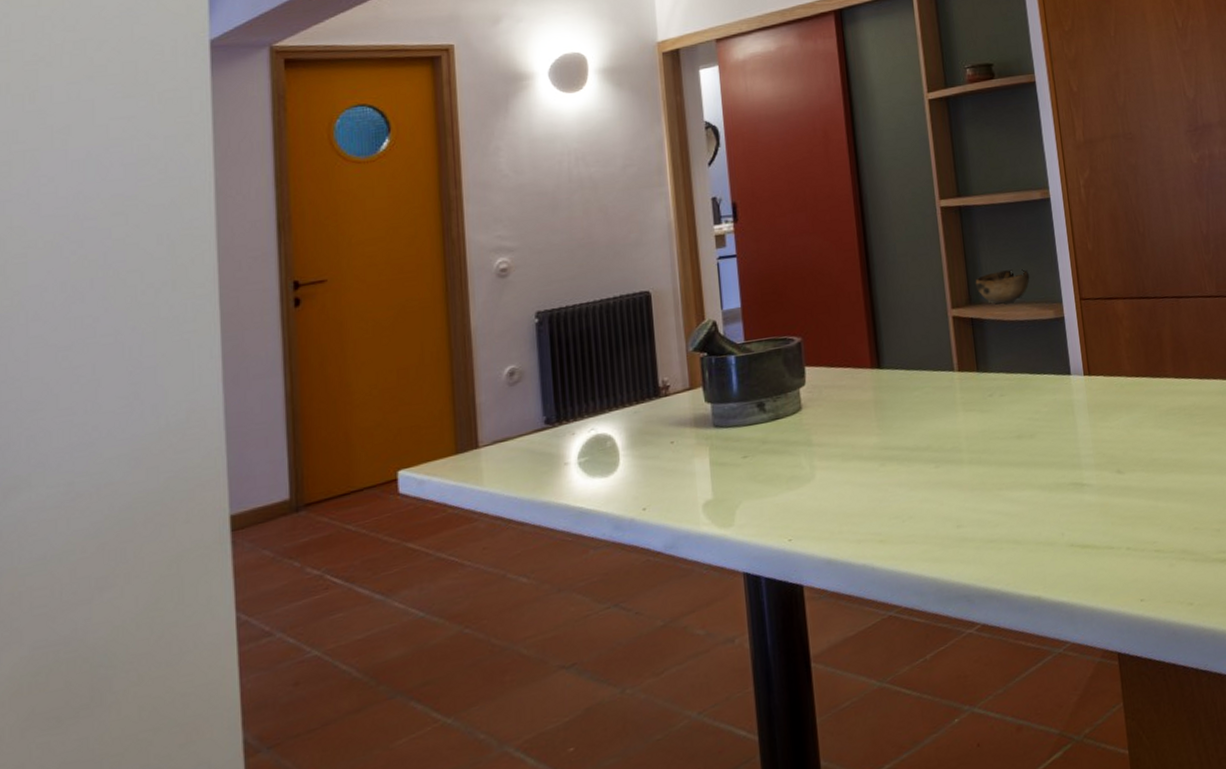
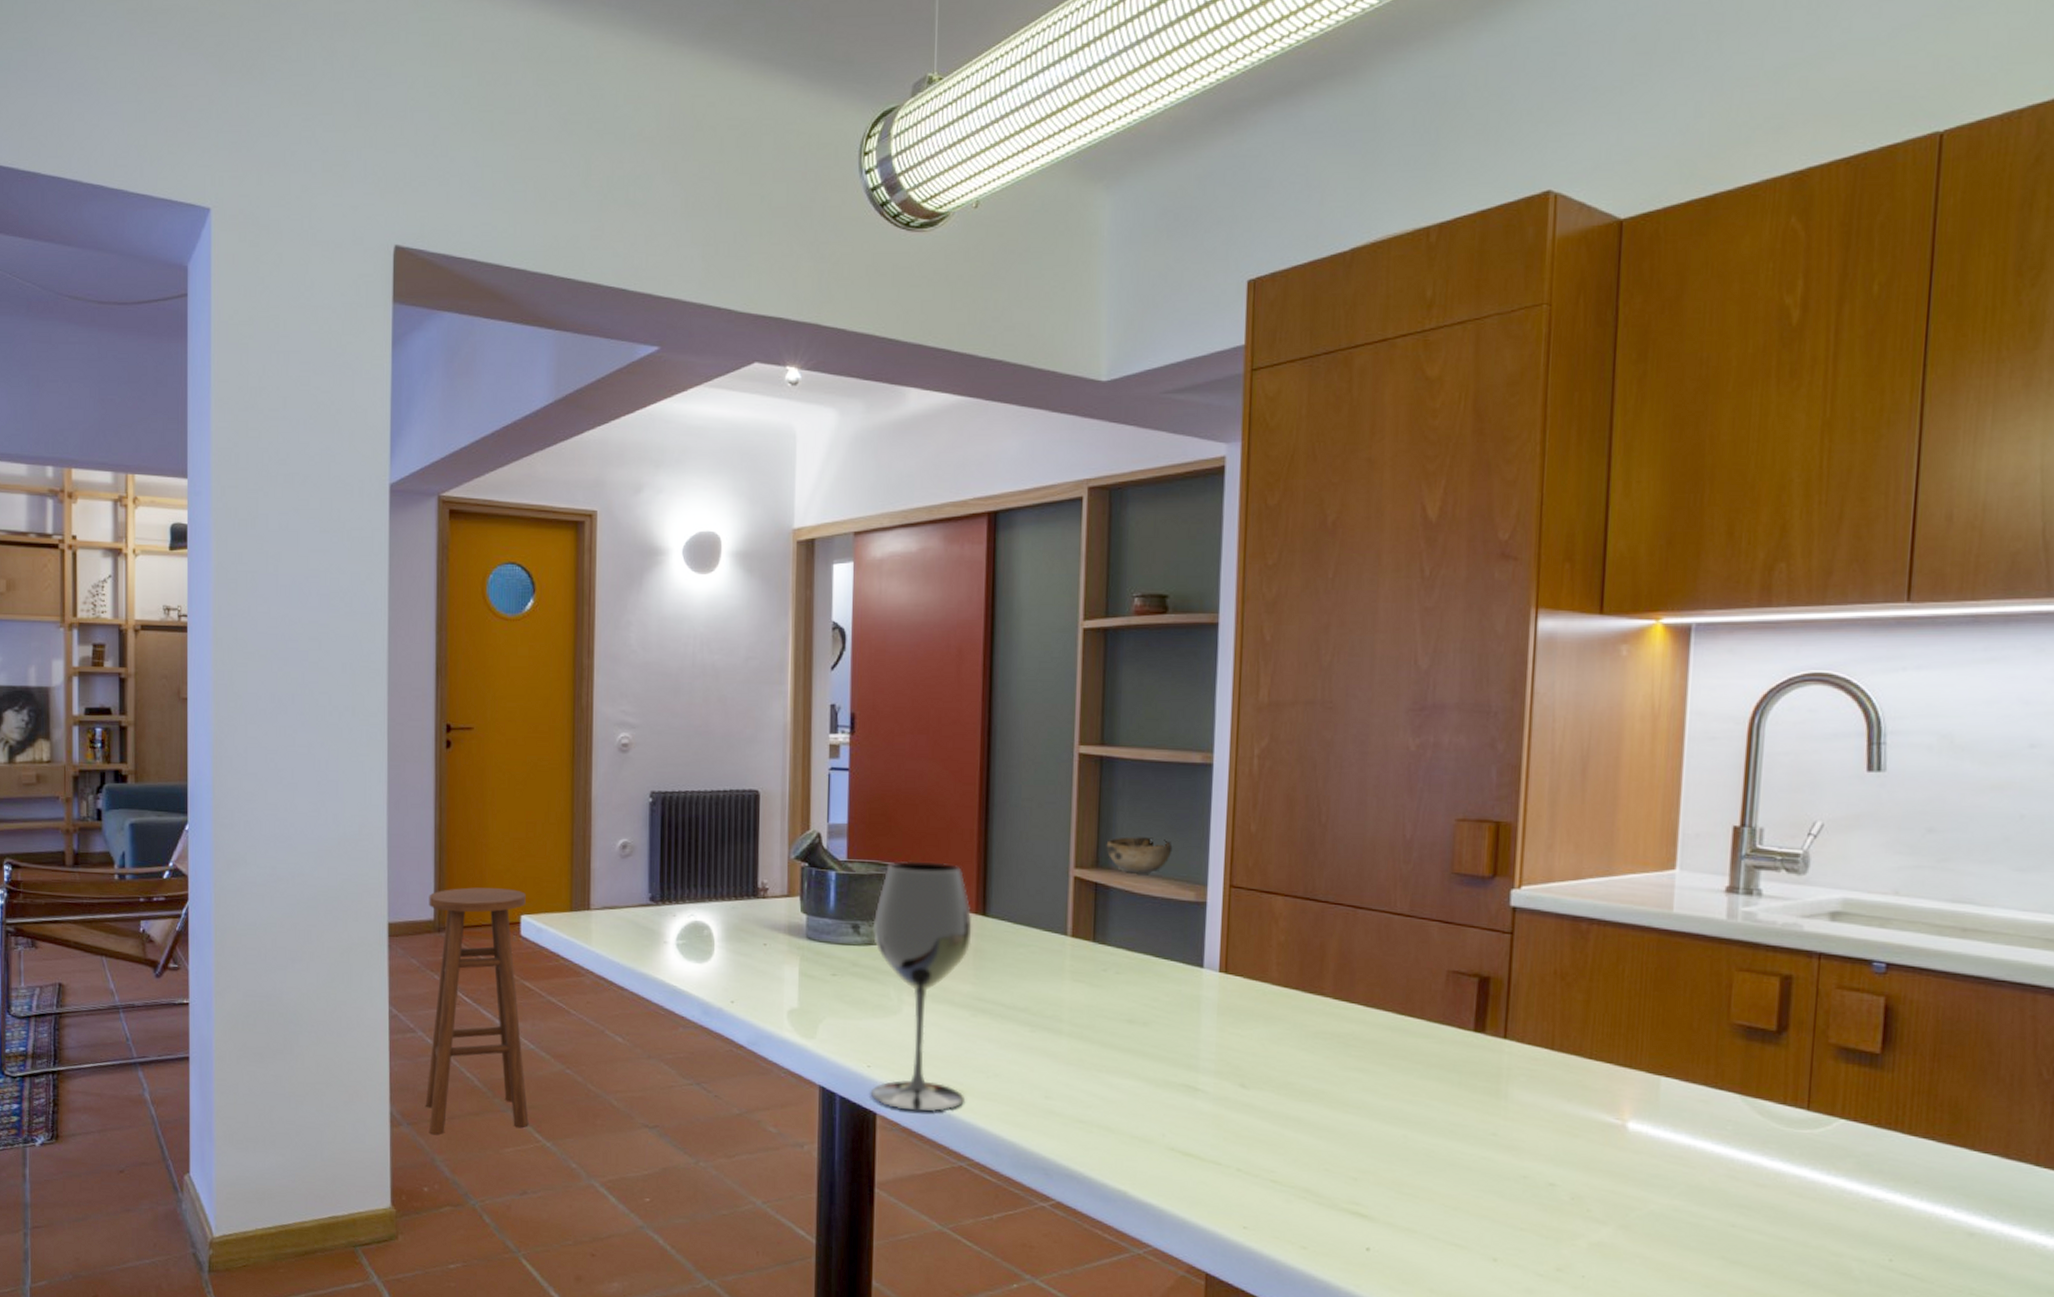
bar stool: none [281,444,424,751] -> present [425,887,529,1134]
wineglass: none [776,326,885,575] -> present [870,862,972,1112]

